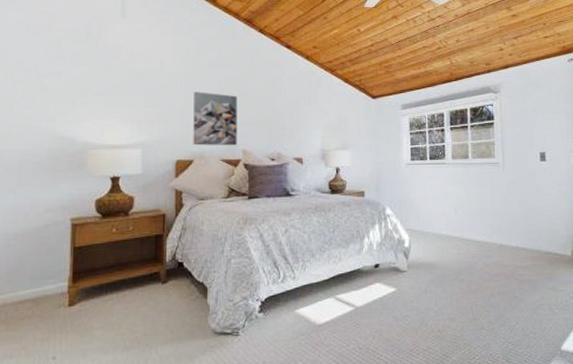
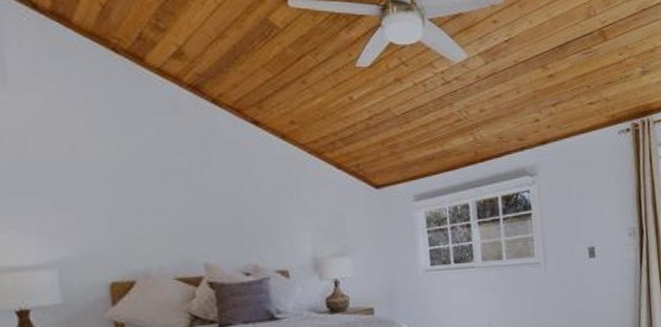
wall art: present [193,92,238,146] -> none [126,188,196,262]

